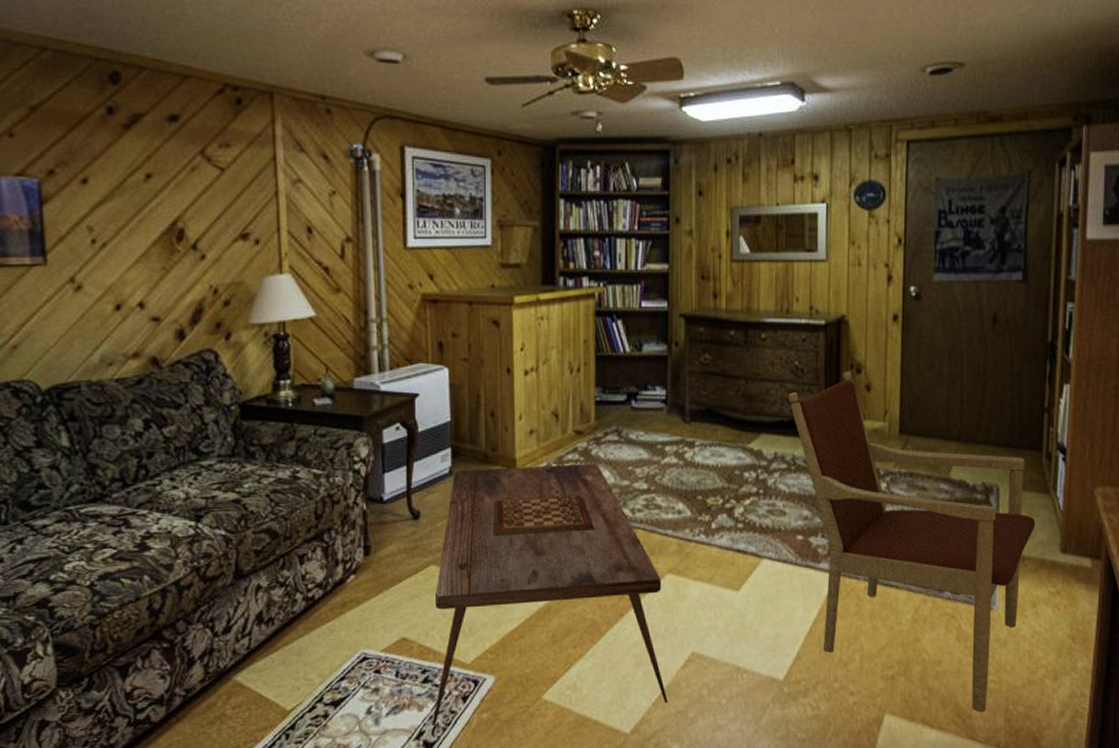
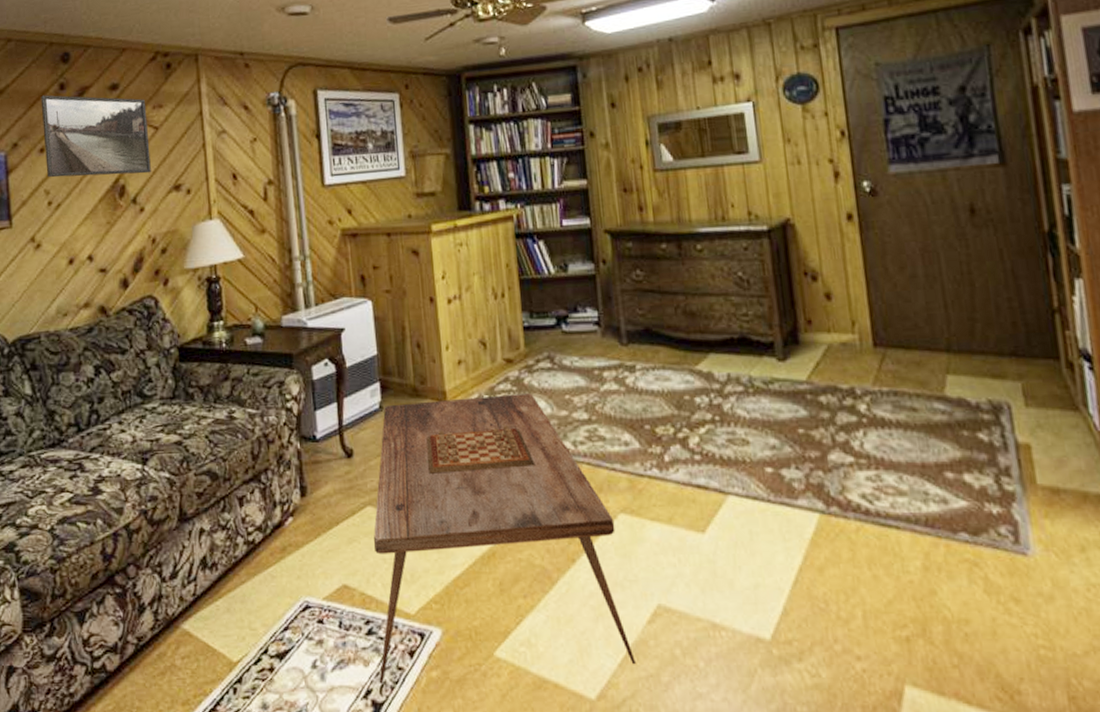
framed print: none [83,118,215,218] -> present [40,95,151,178]
armchair: present [788,371,1036,713] -> none [735,279,1067,687]

